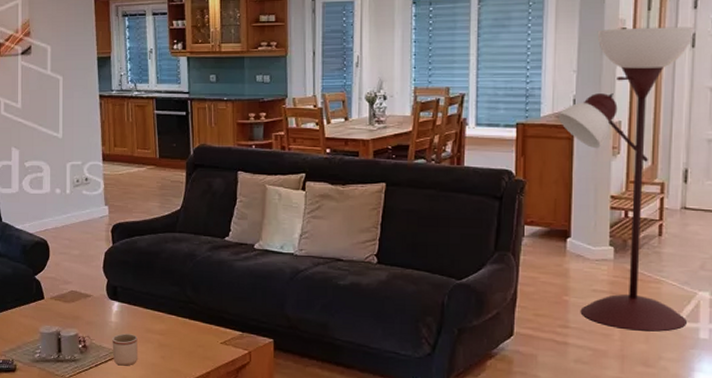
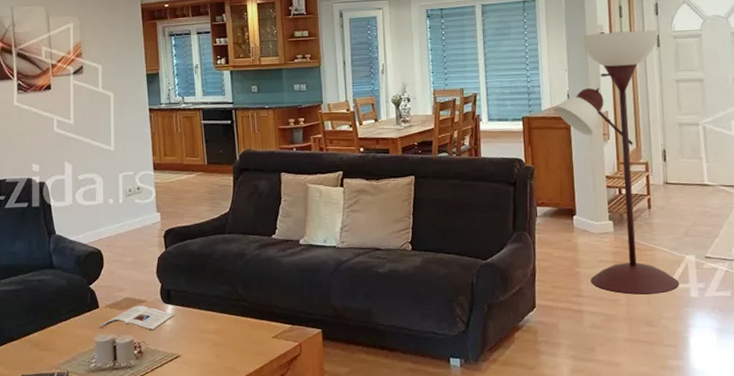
magazine: none [43,299,120,326] -> present [98,305,175,331]
mug: present [112,333,139,366] -> none [167,336,194,368]

